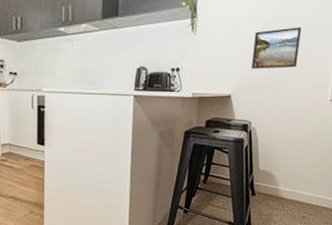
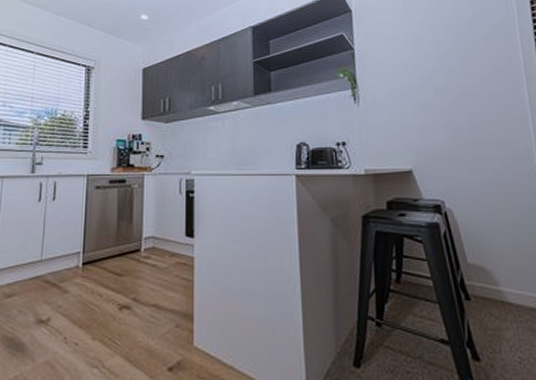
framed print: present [251,26,302,69] -> none [427,90,486,139]

